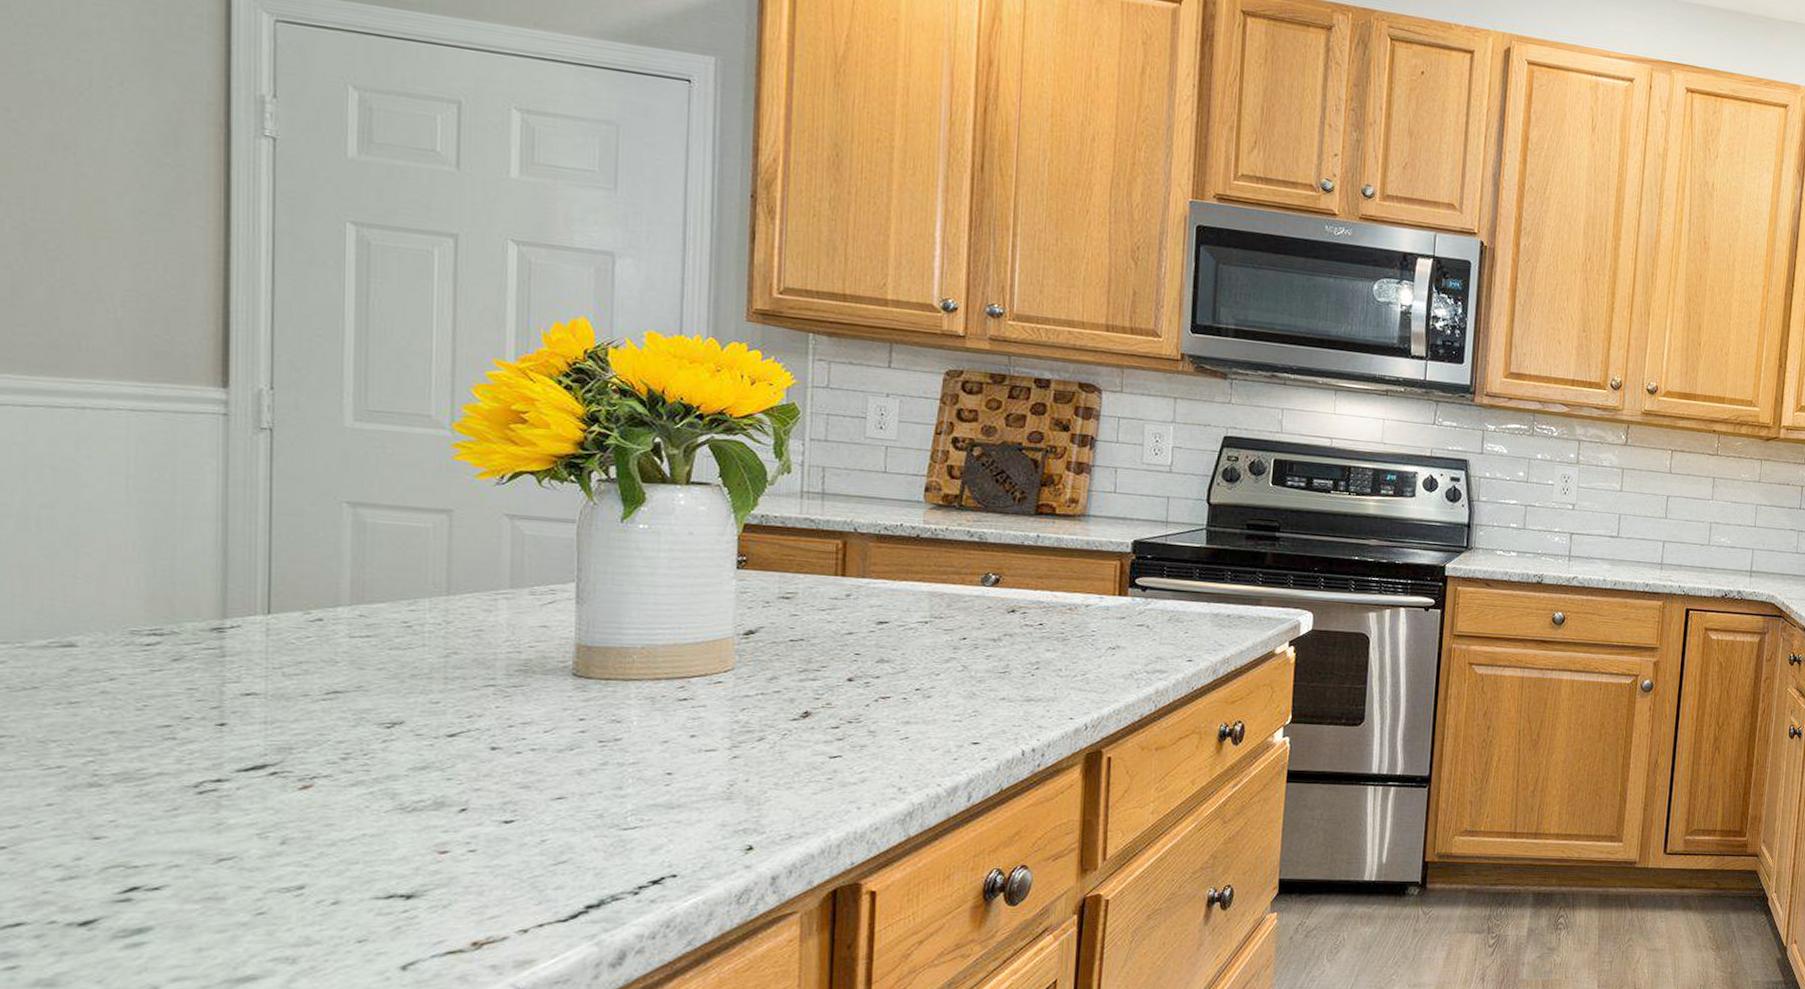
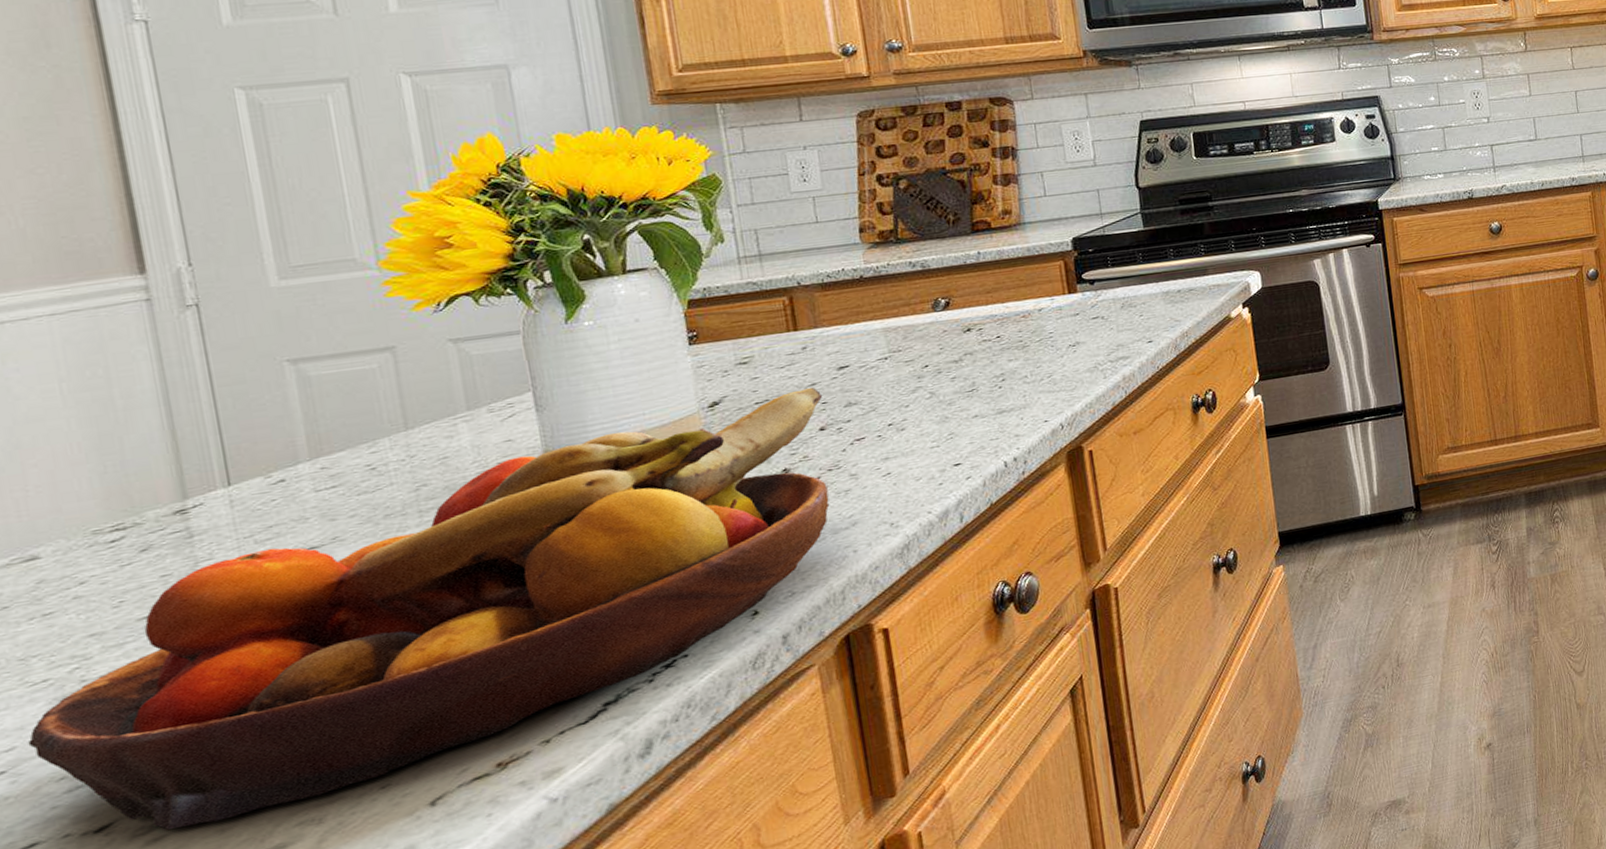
fruit bowl: none [32,635,858,940] -> present [27,387,829,831]

